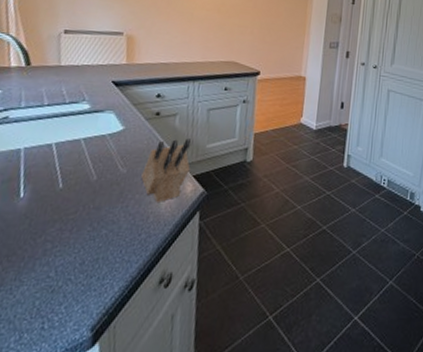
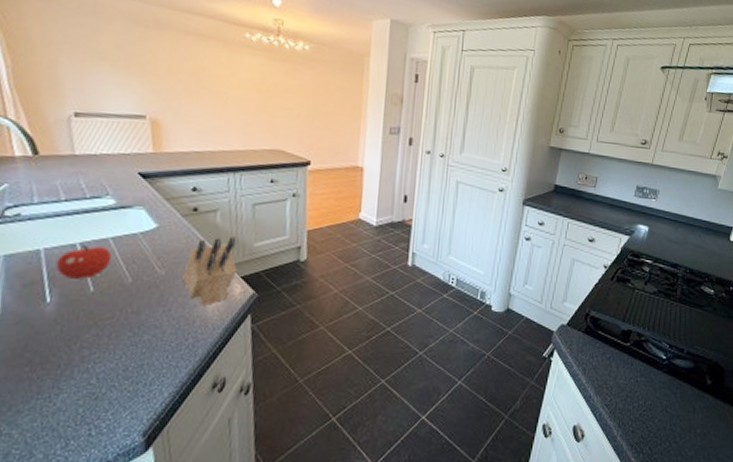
fruit: none [32,144,82,176] -> present [56,244,113,279]

